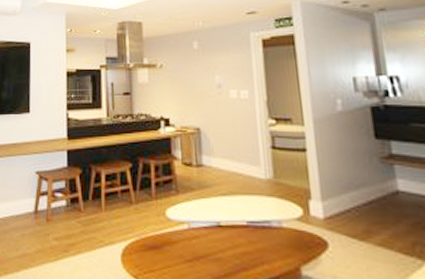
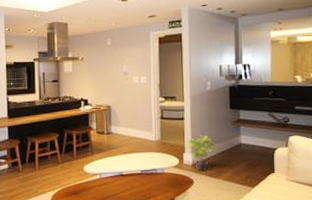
potted plant: none [310,175,361,230] -> present [185,135,217,172]

